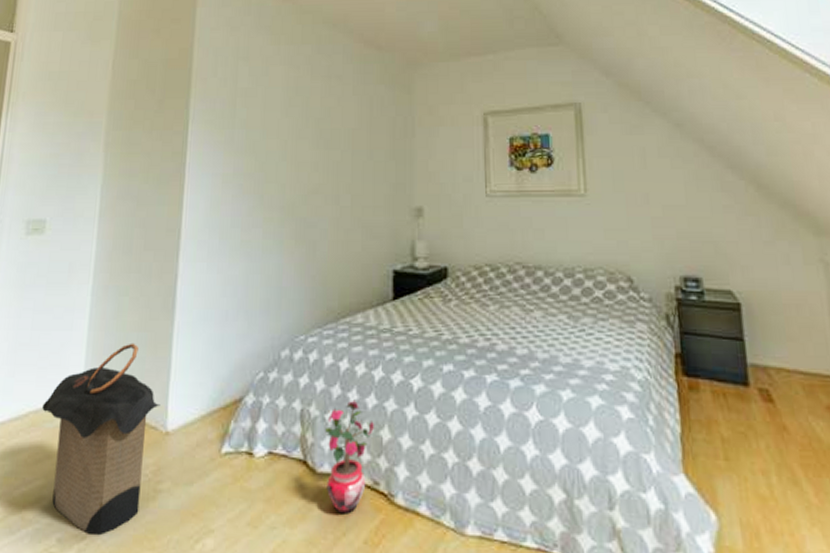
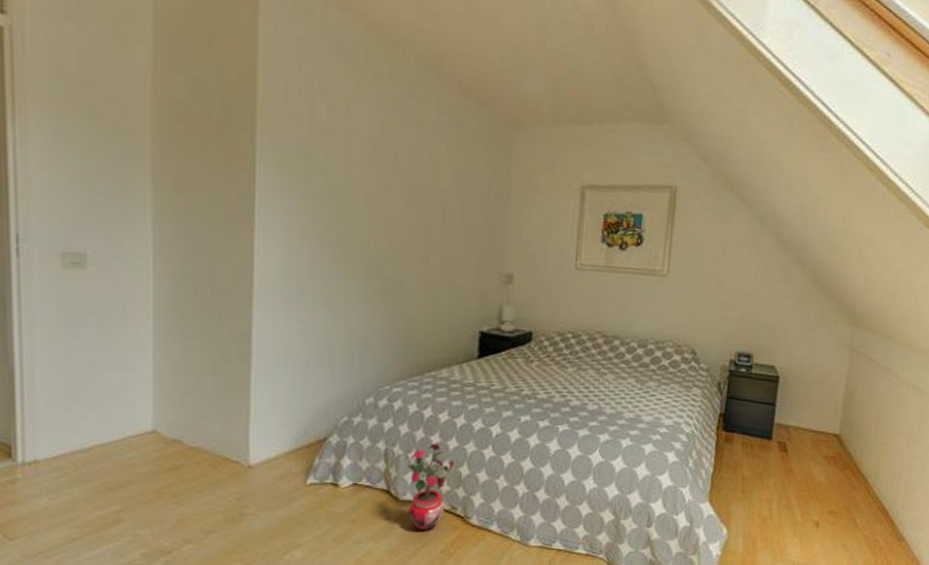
laundry hamper: present [42,343,161,535] -> none [109,385,241,550]

